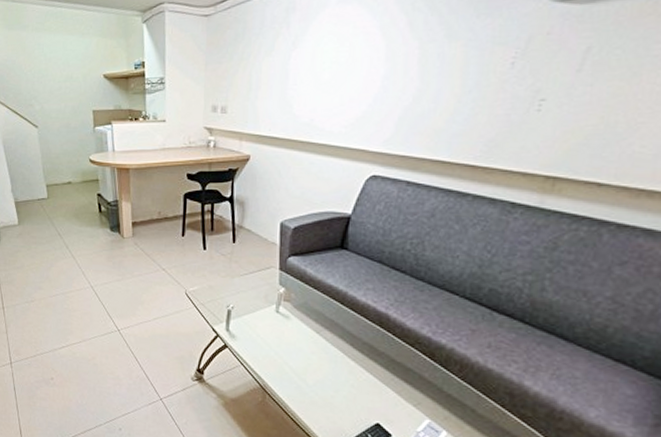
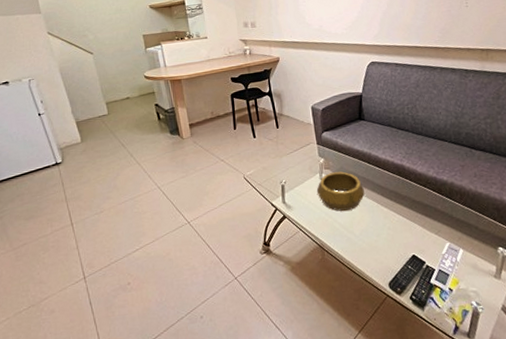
decorative bowl: none [269,306,329,355] -> present [316,171,365,211]

